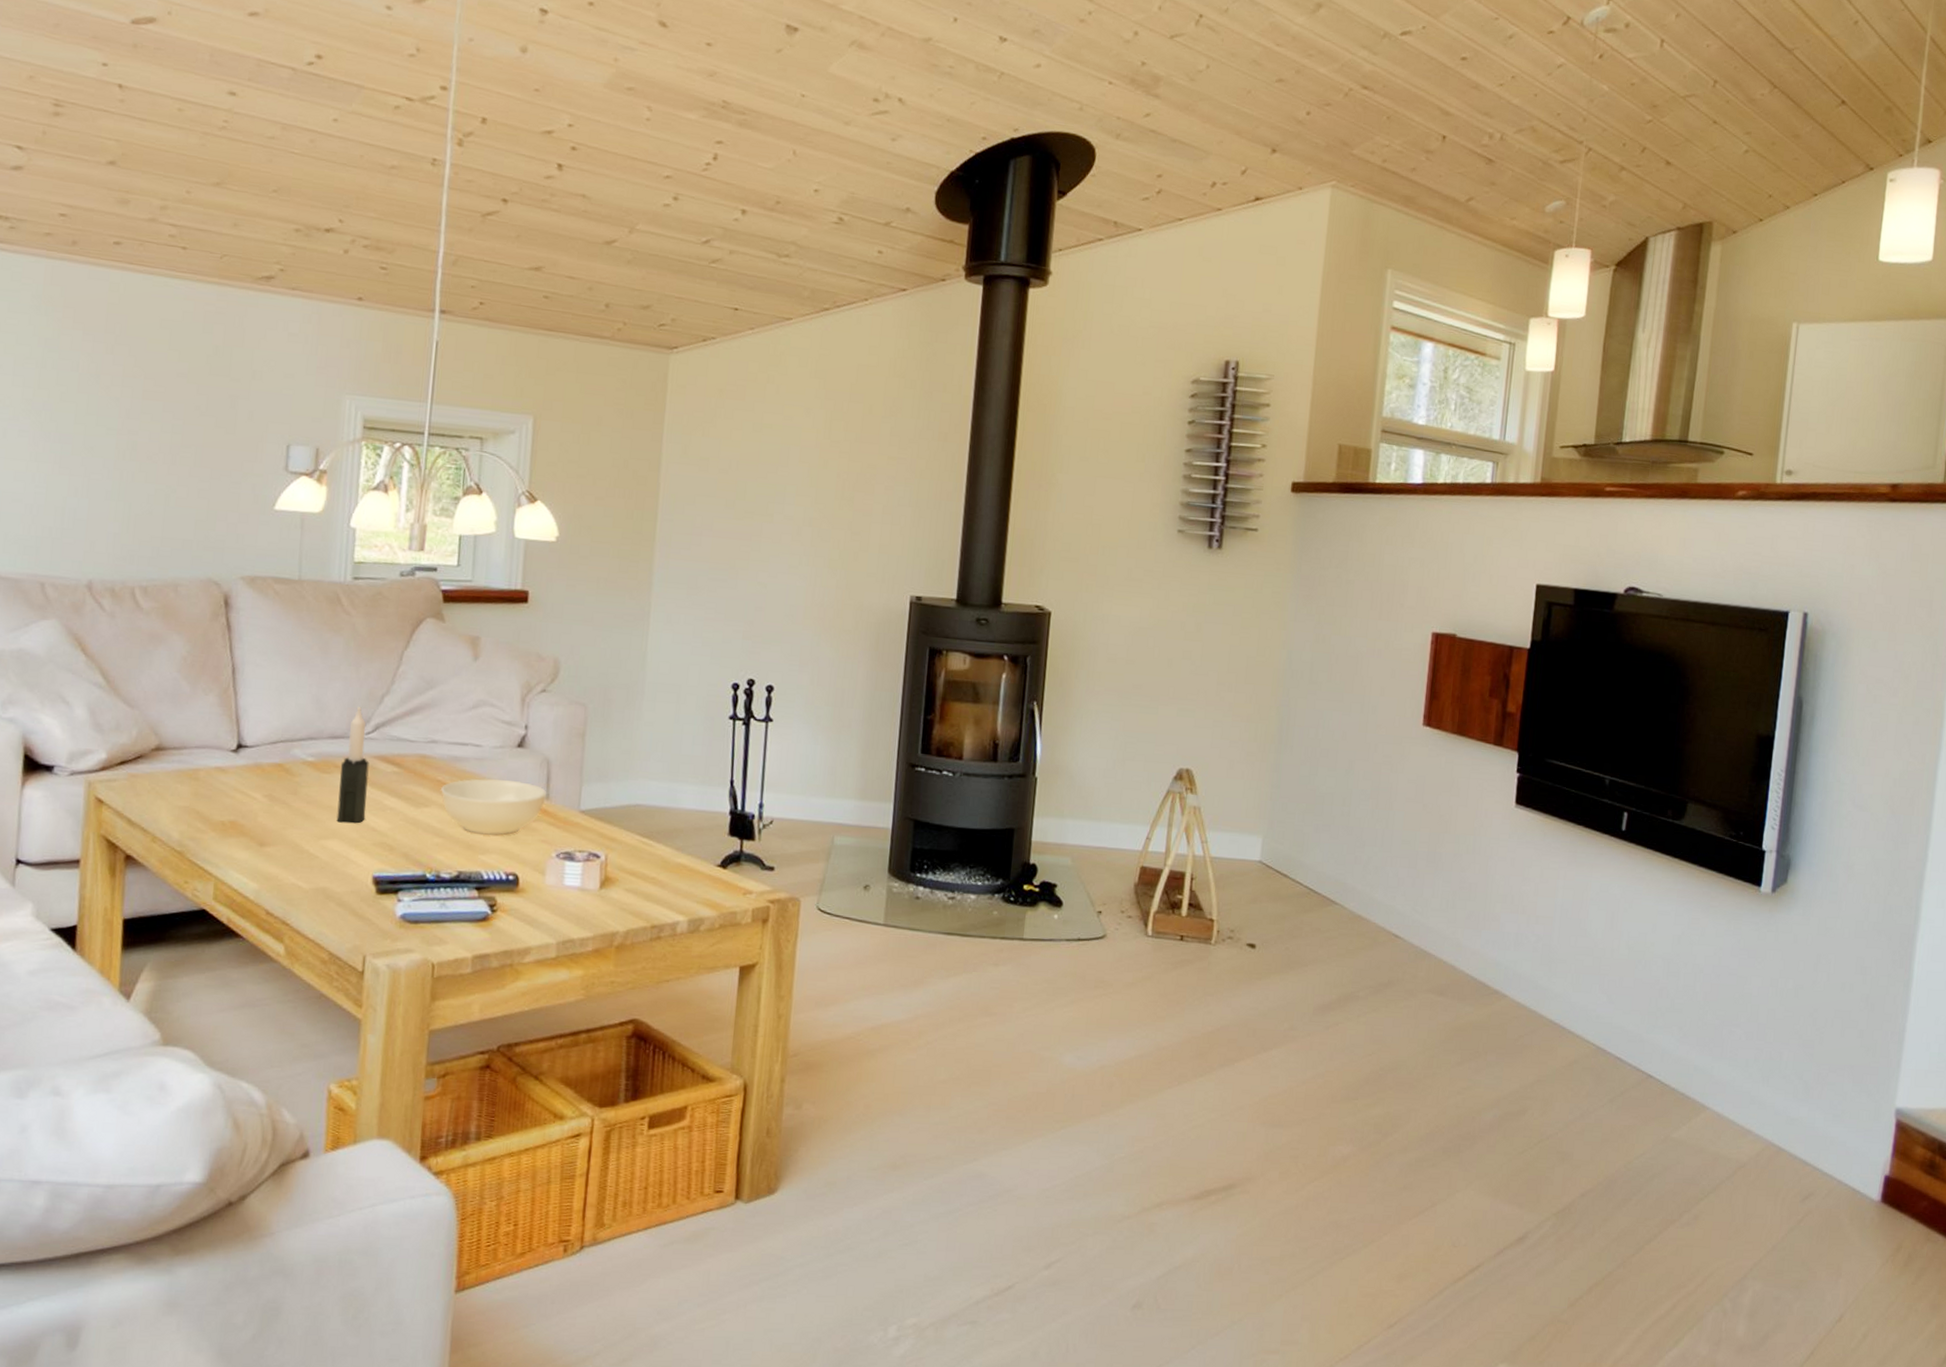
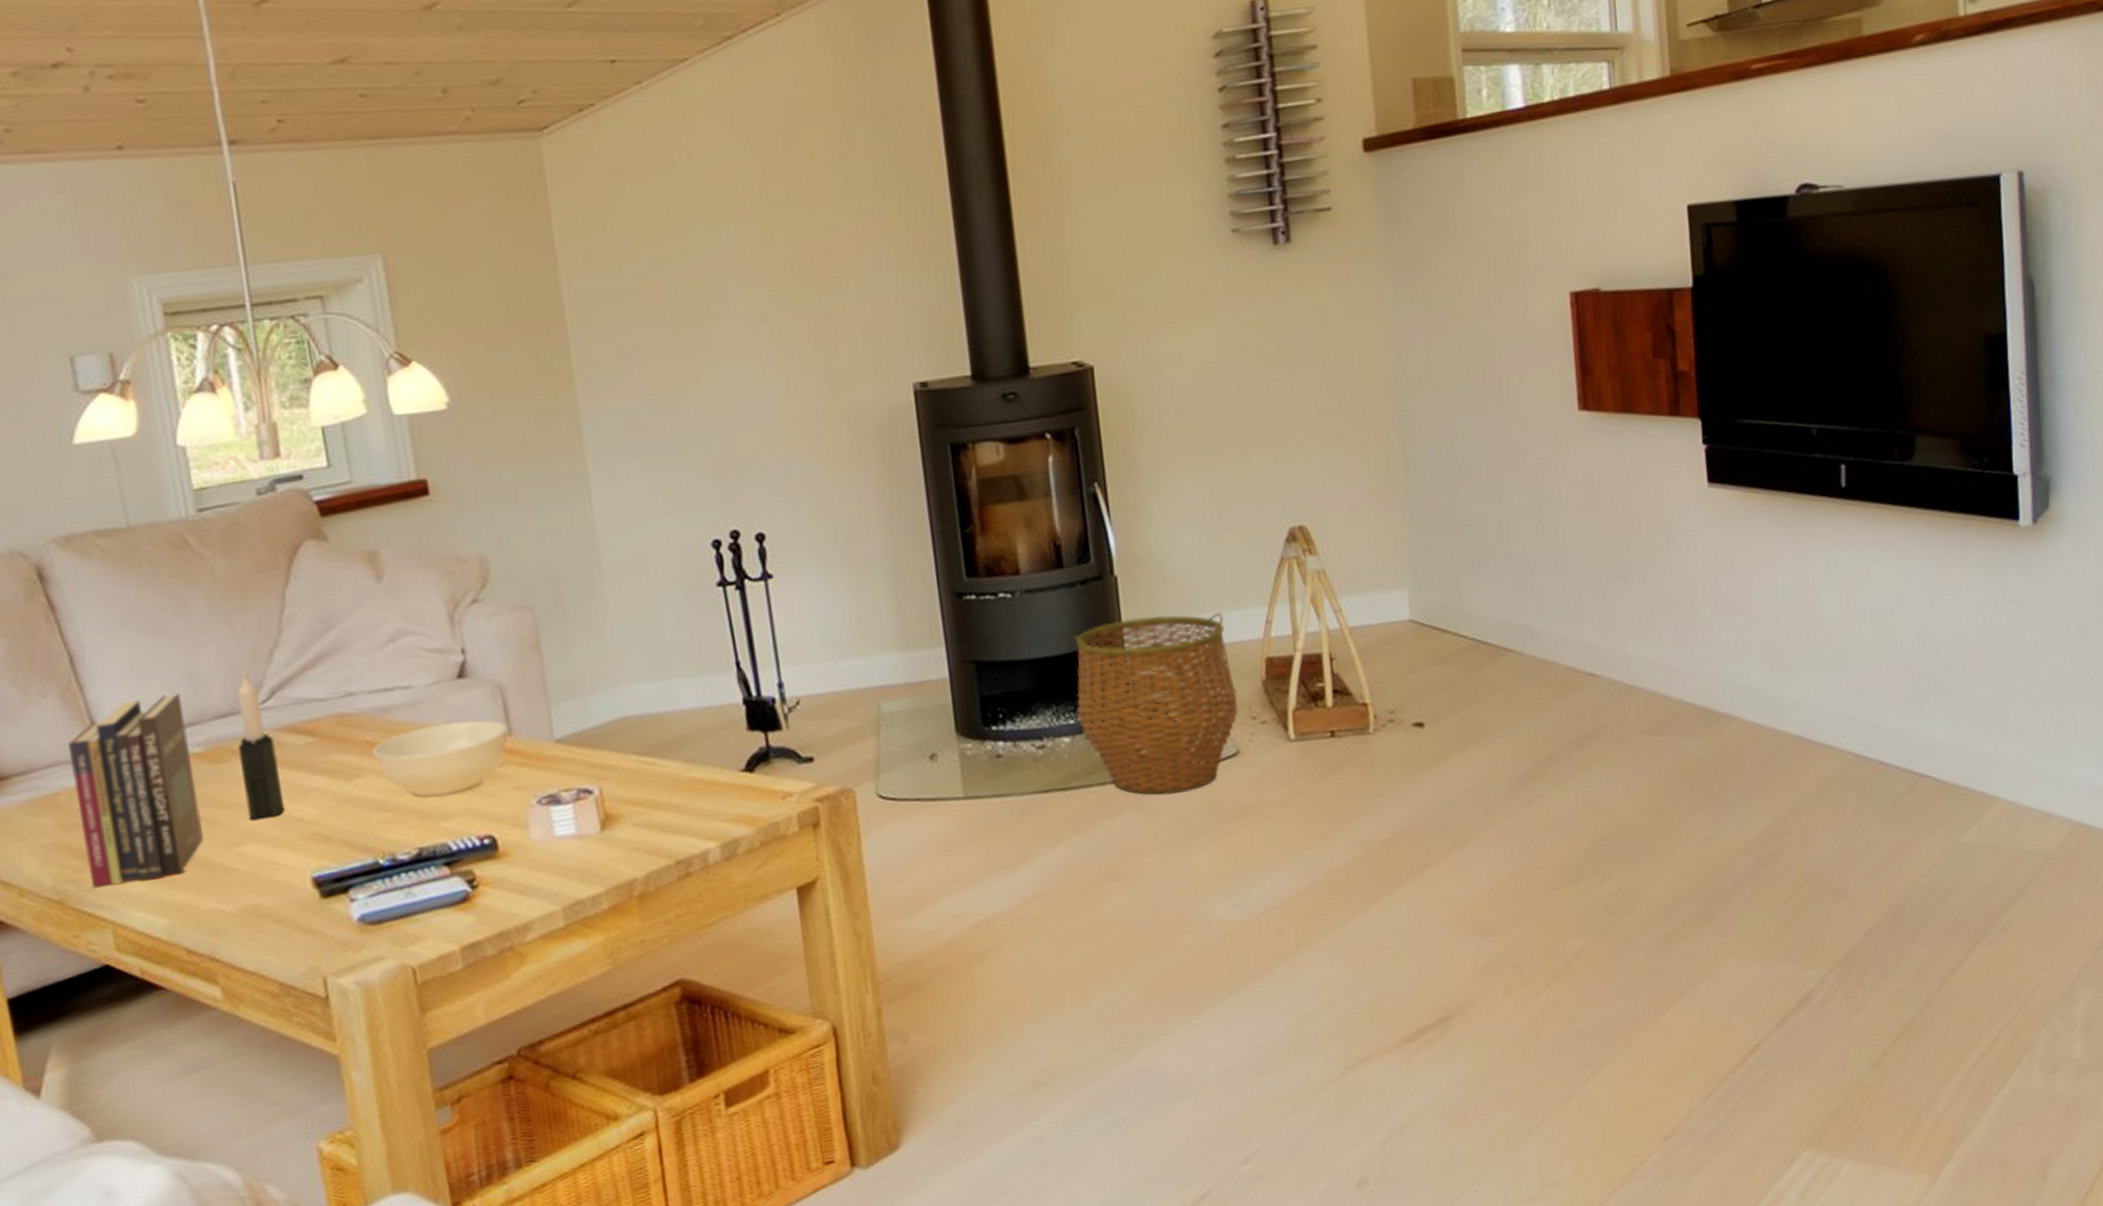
books: none [207,710,308,852] -> present [68,693,204,888]
basket: none [985,812,1114,958] -> present [1074,612,1239,795]

